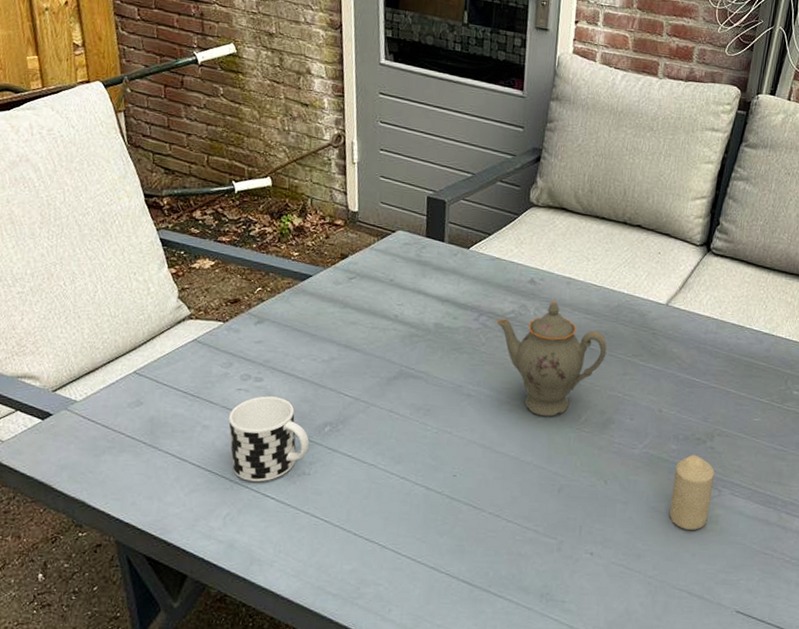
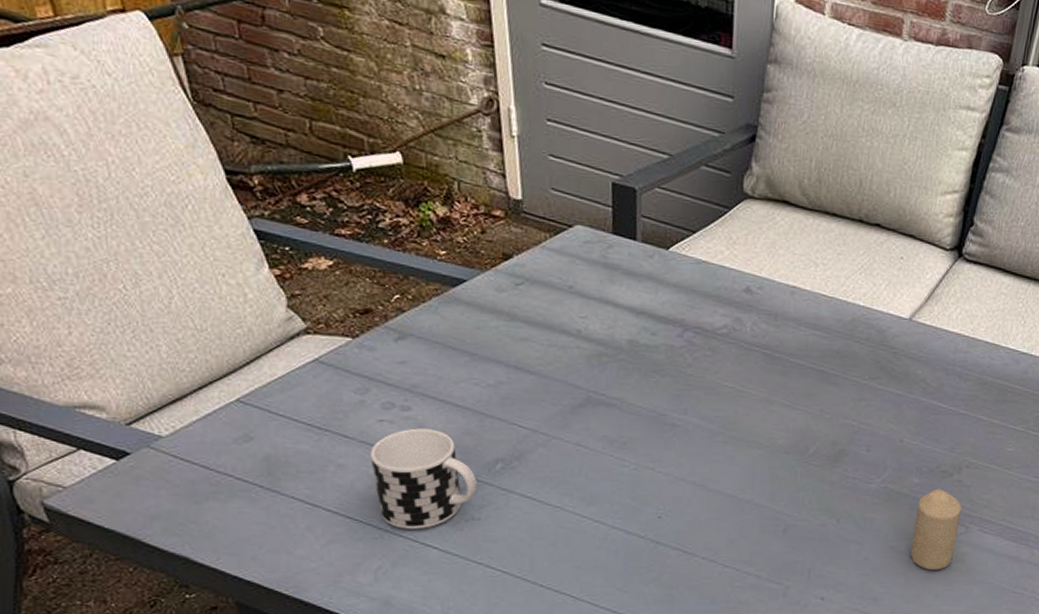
teapot: present [496,301,607,417] -> none [705,314,839,449]

